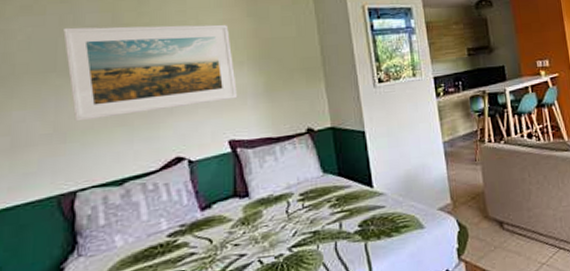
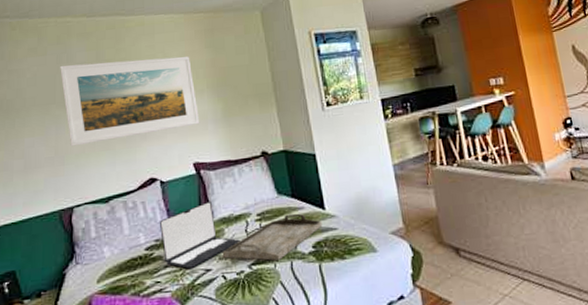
laptop: none [186,181,280,255] -> present [160,200,240,269]
serving tray: none [258,192,370,242] -> present [222,213,323,261]

